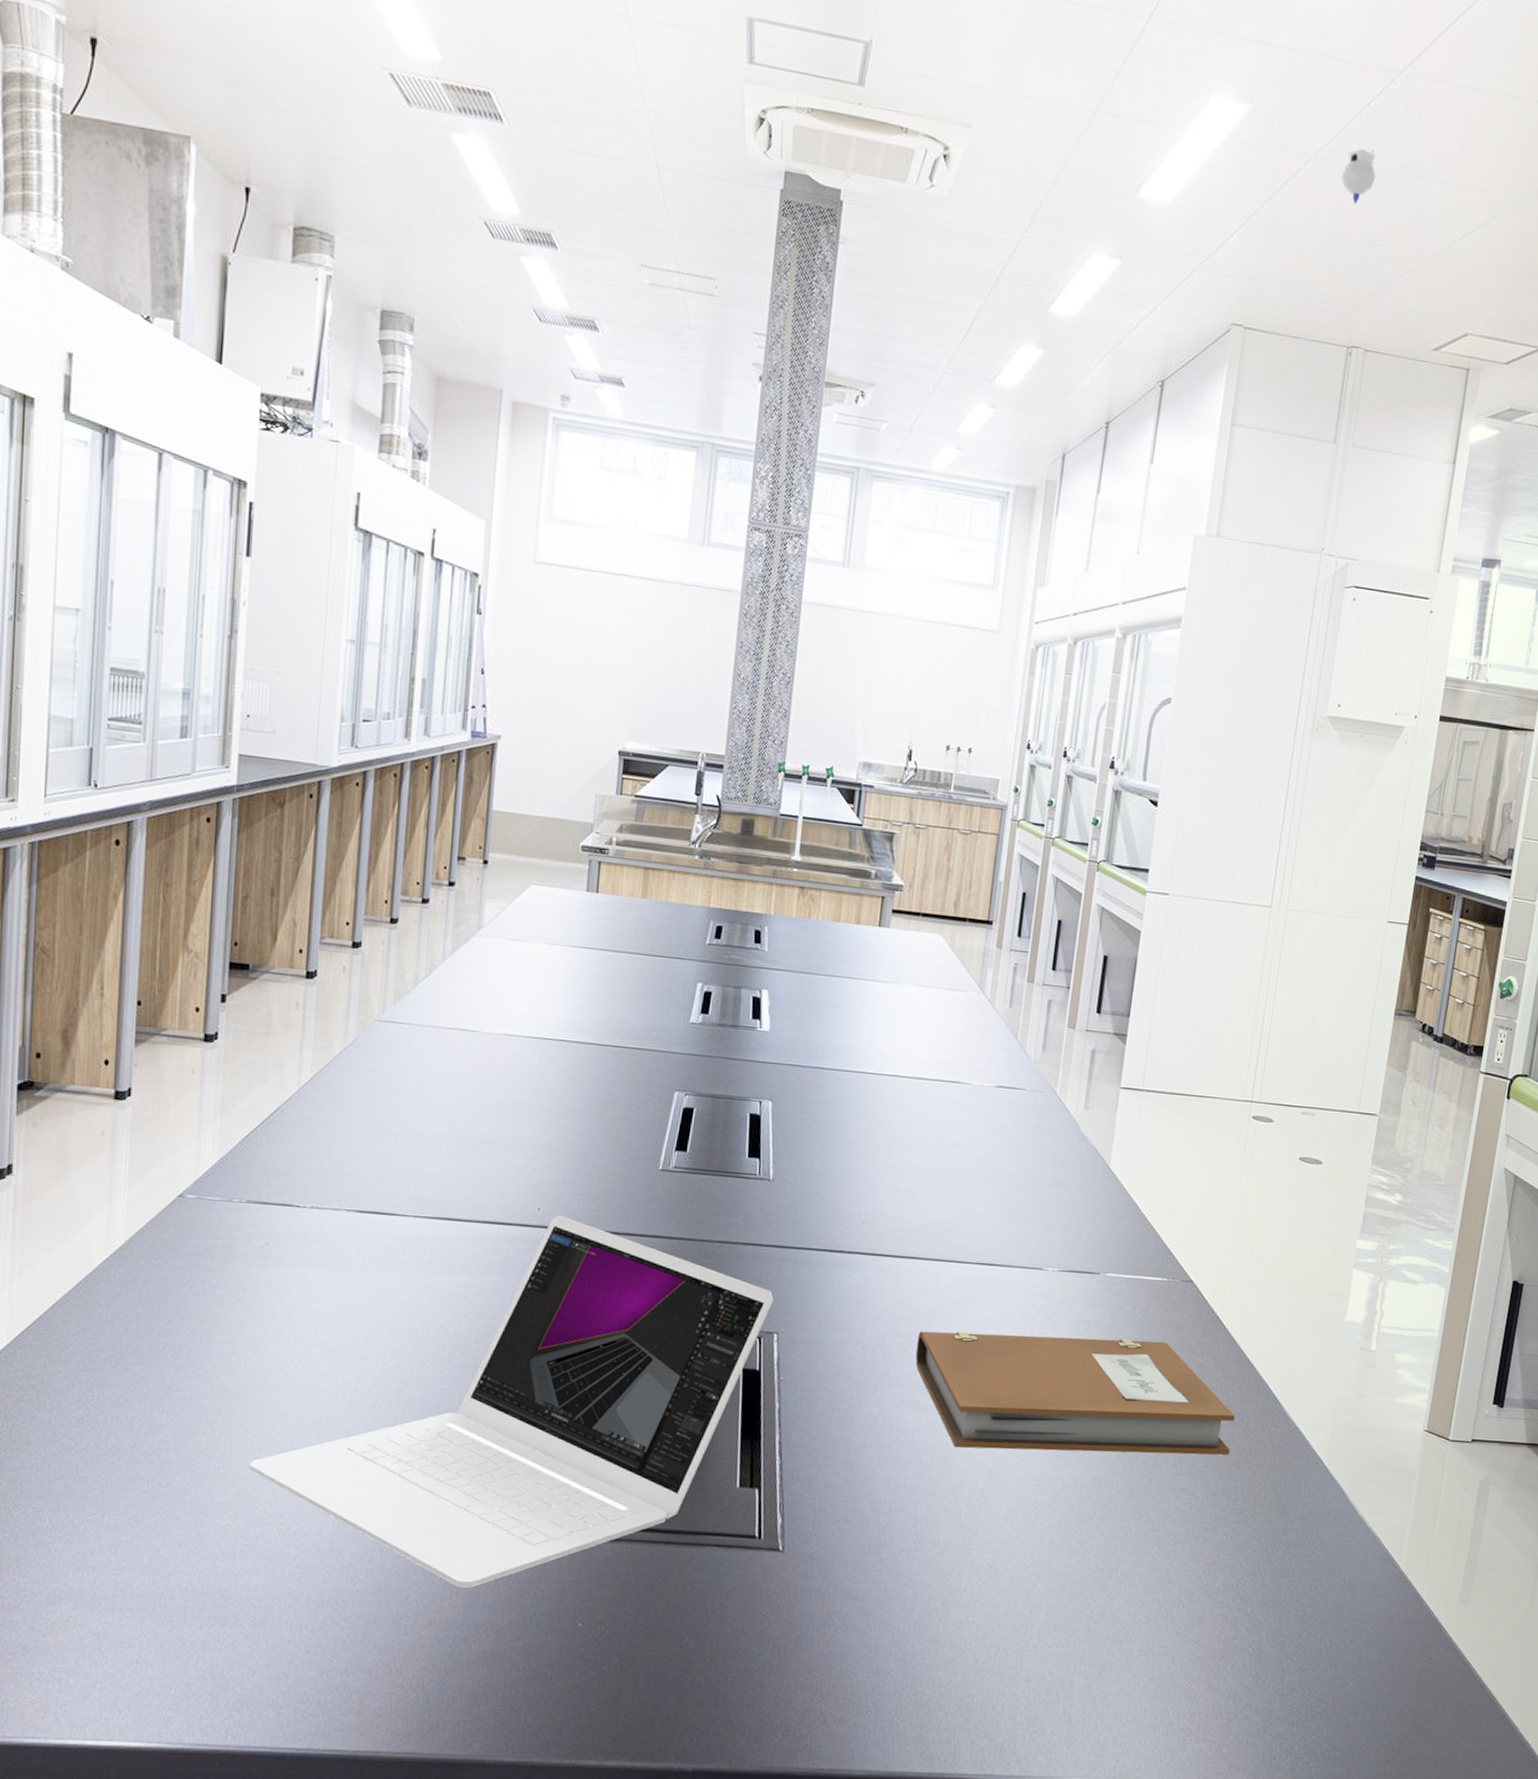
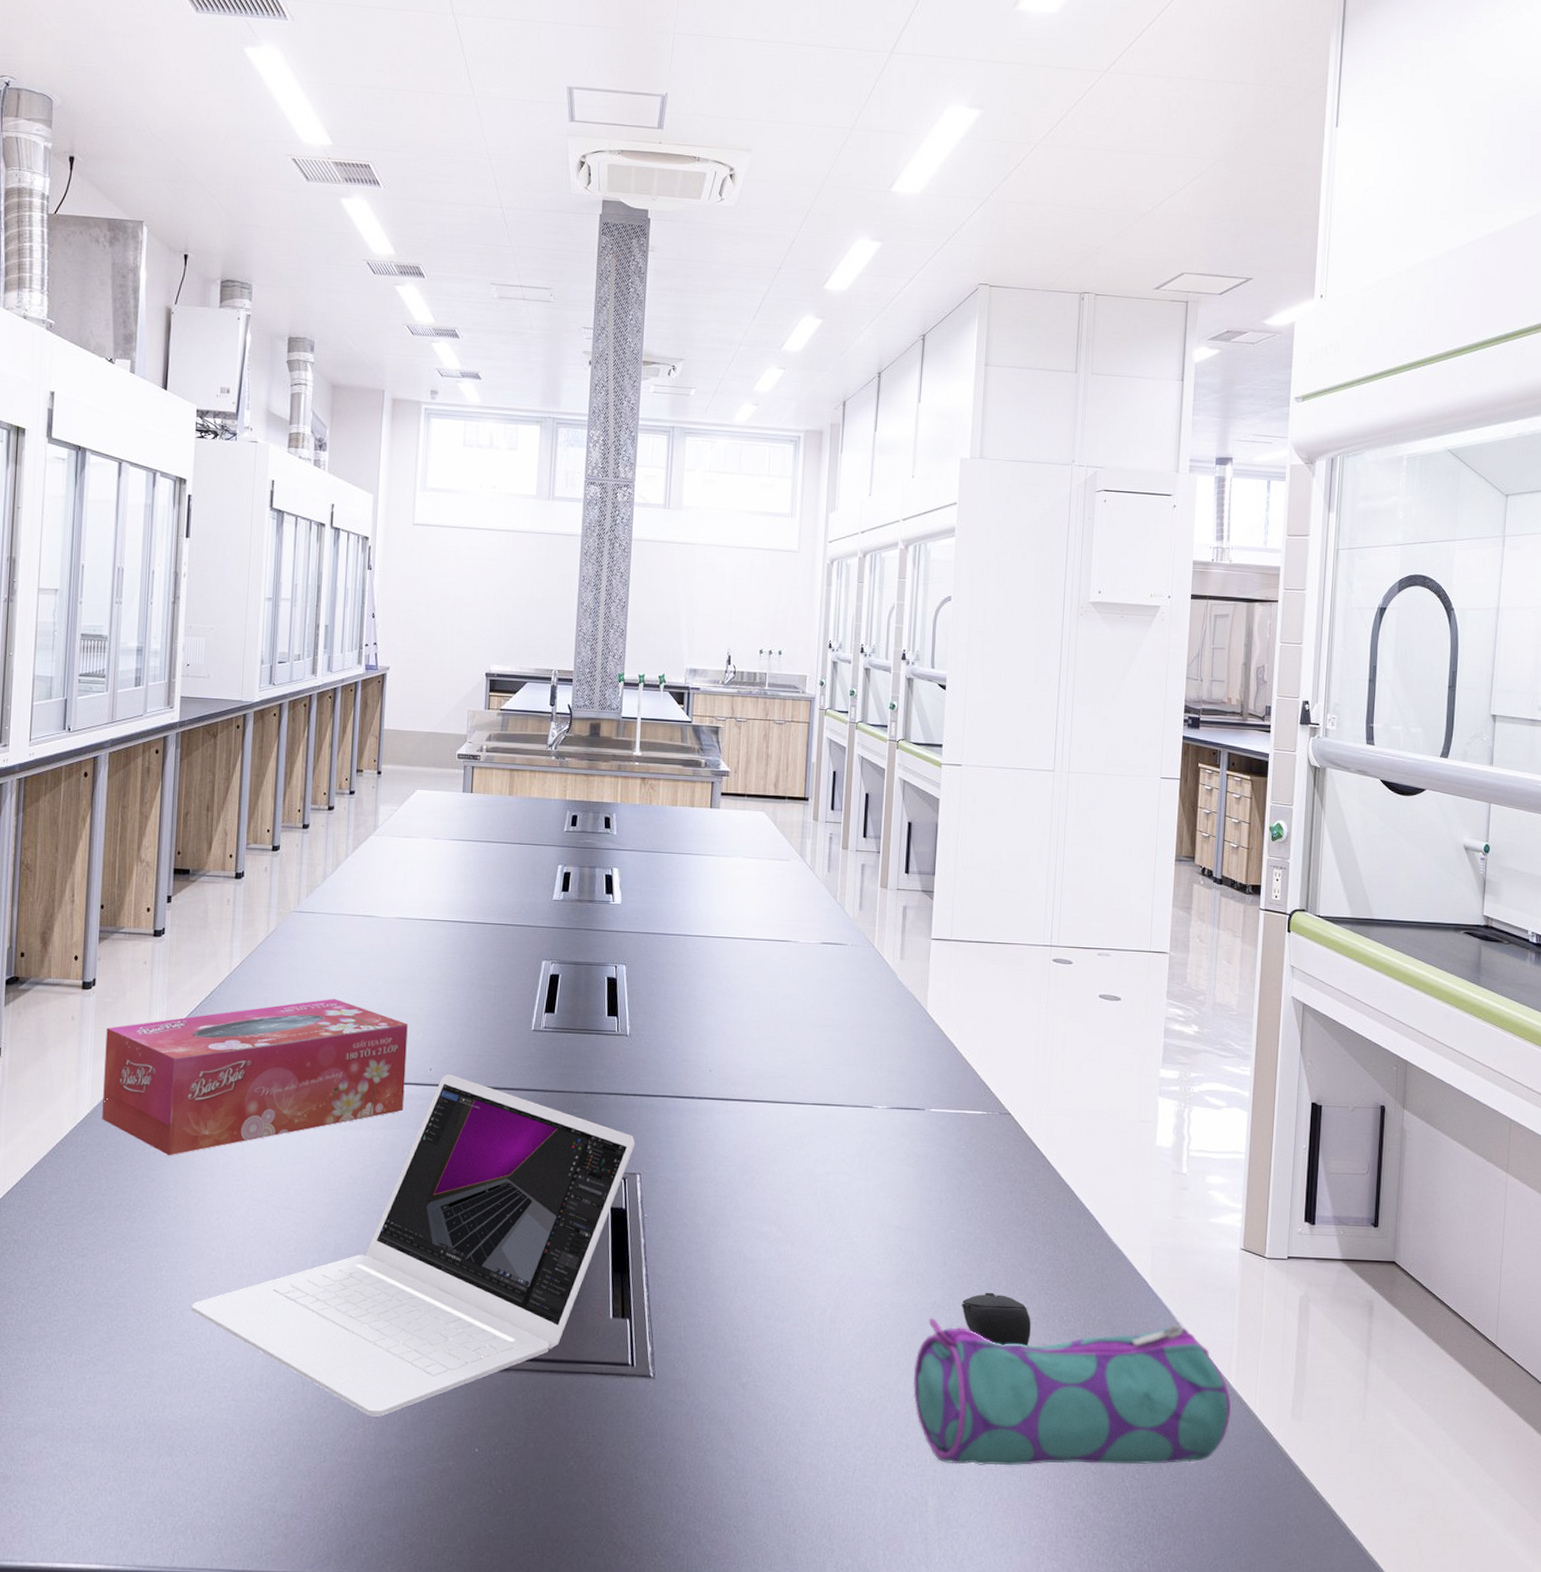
tissue box: none [140,1123,513,1296] -> present [102,998,408,1156]
notebook: present [915,1331,1235,1456] -> none [763,1168,1060,1278]
pencil case: none [1066,1493,1399,1647] -> present [913,1317,1231,1466]
computer mouse: none [1124,1469,1198,1525] -> present [961,1292,1031,1346]
security camera: present [1341,149,1376,204] -> none [1063,134,1092,178]

